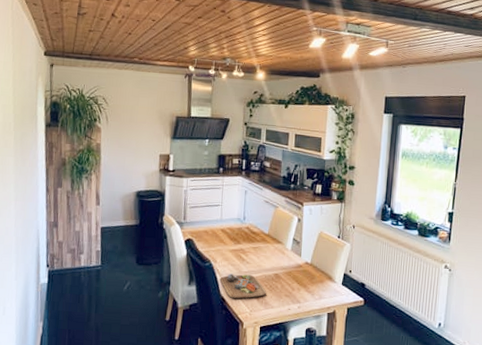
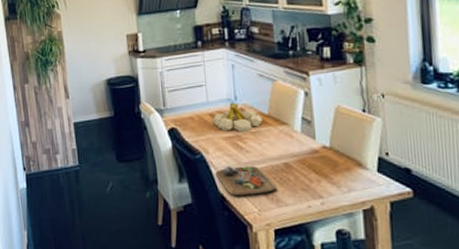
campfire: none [223,221,263,247] -> present [212,102,263,133]

